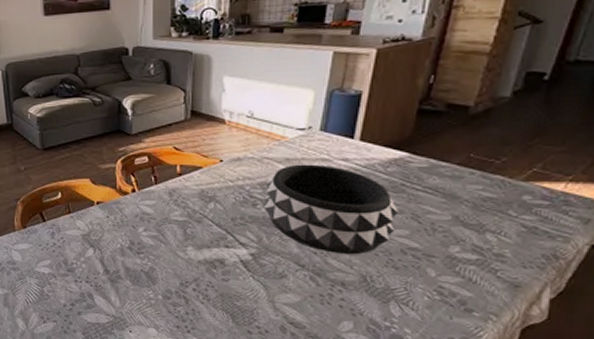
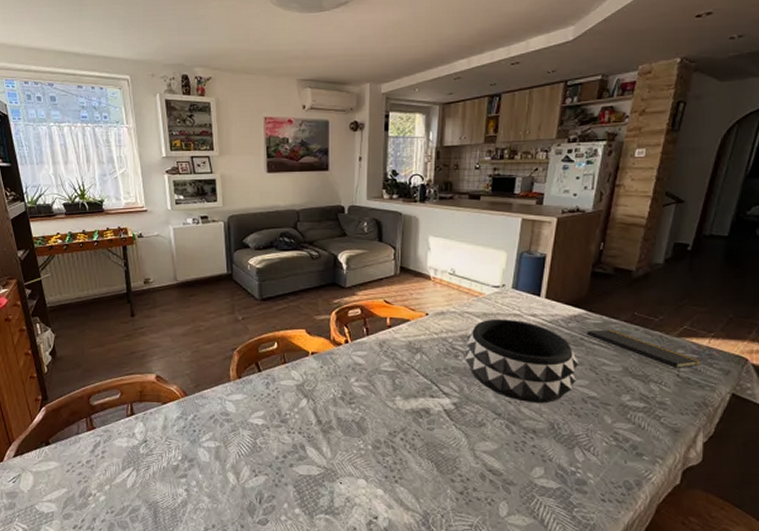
notepad: none [408,174,554,226] -> present [586,329,701,376]

